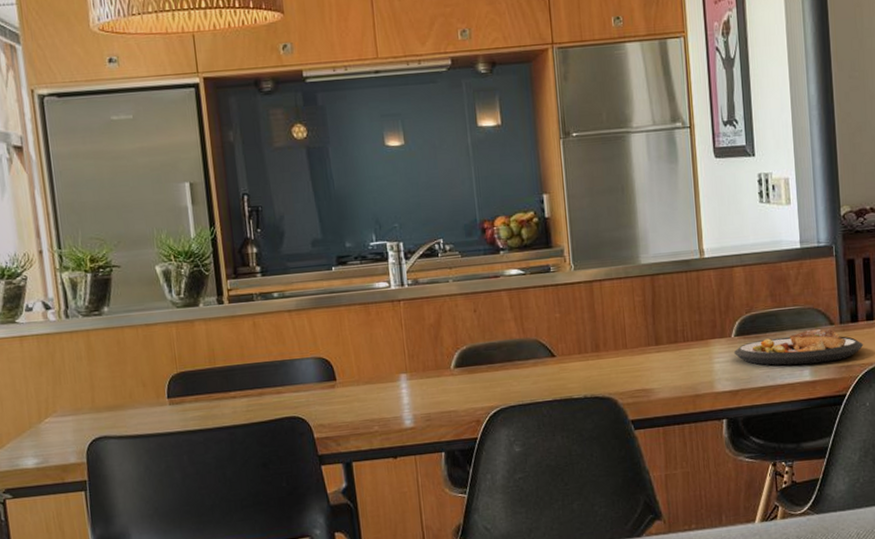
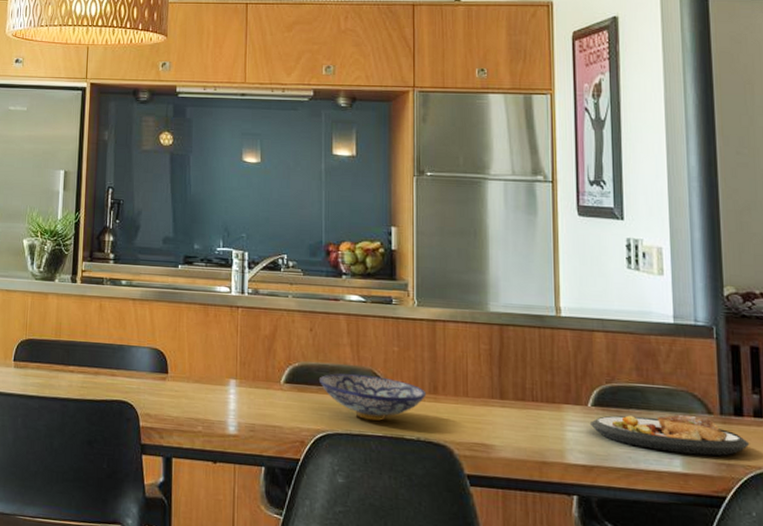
bowl: none [488,344,590,388] -> present [320,373,427,421]

